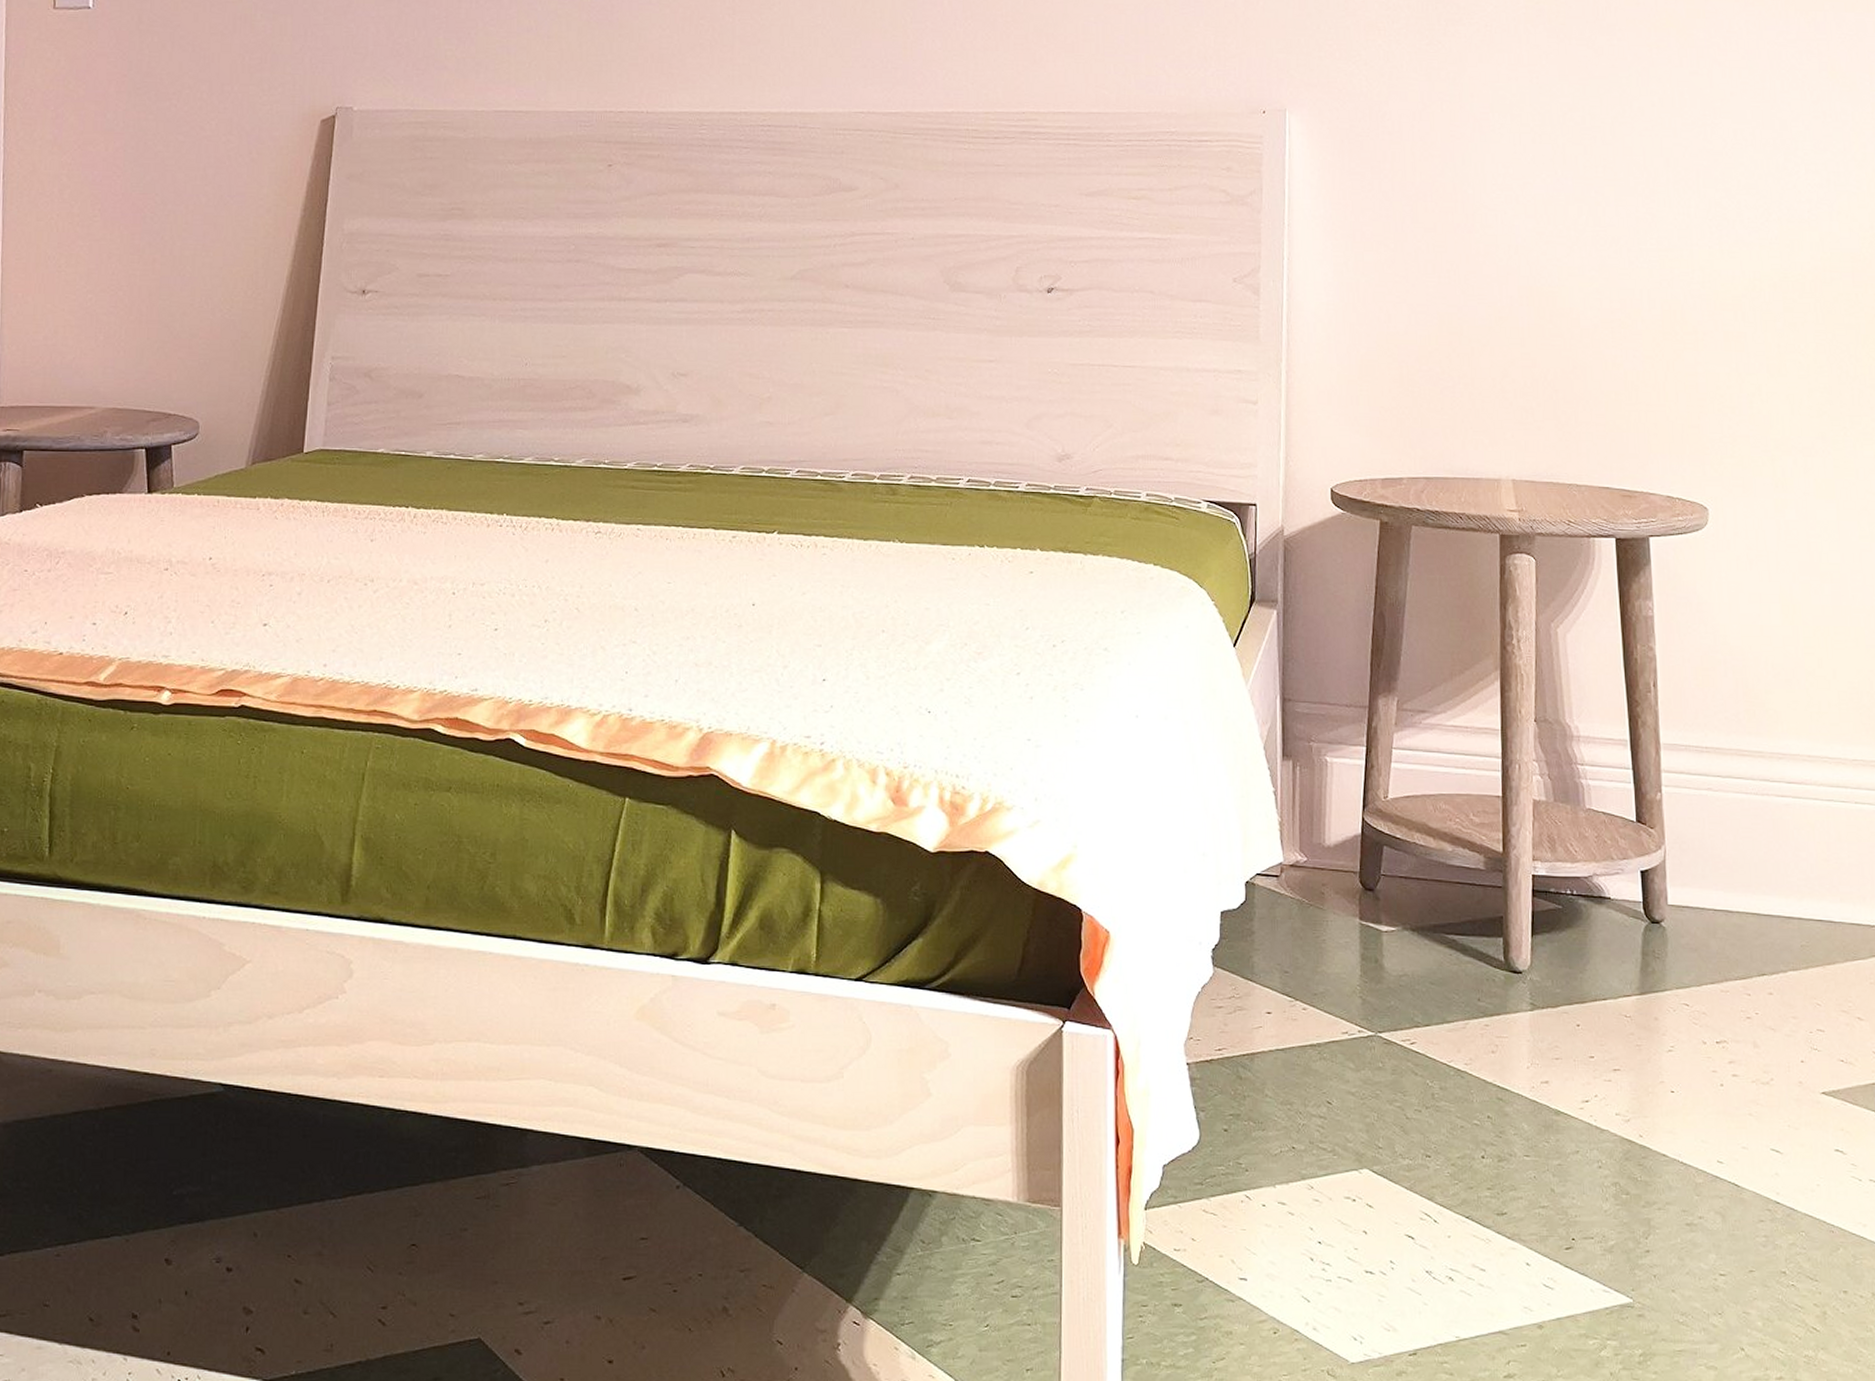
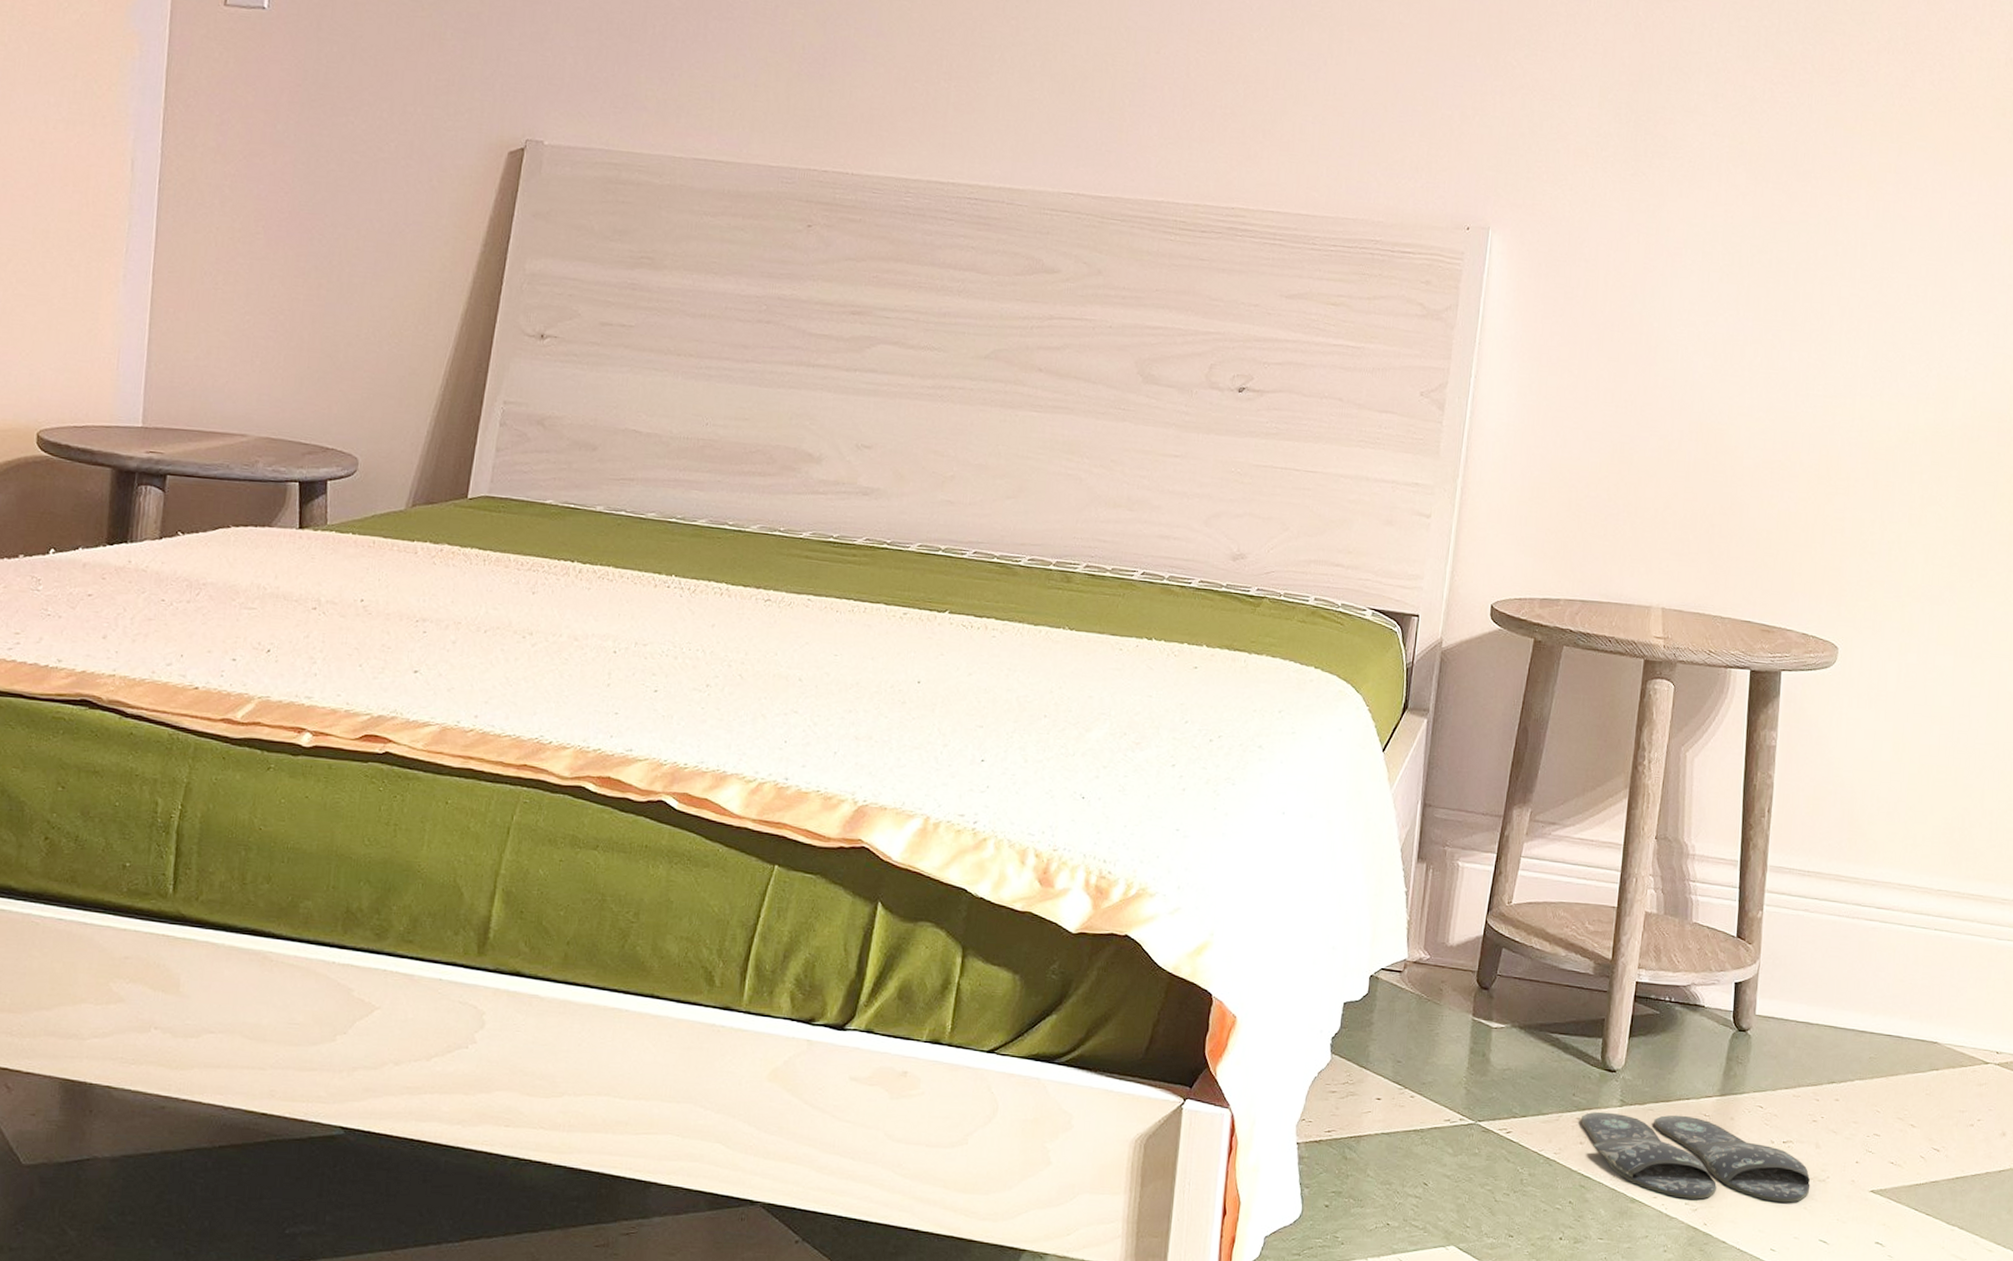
slippers: none [1490,1017,1753,1109] -> present [1581,1111,1810,1203]

